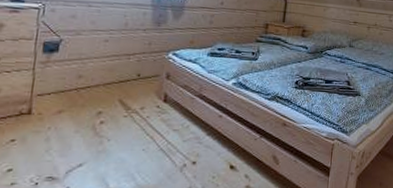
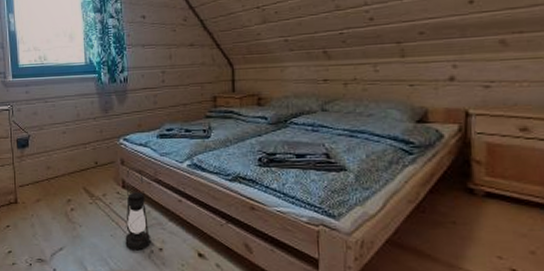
lantern: none [157,82,187,165] -> present [125,168,151,251]

